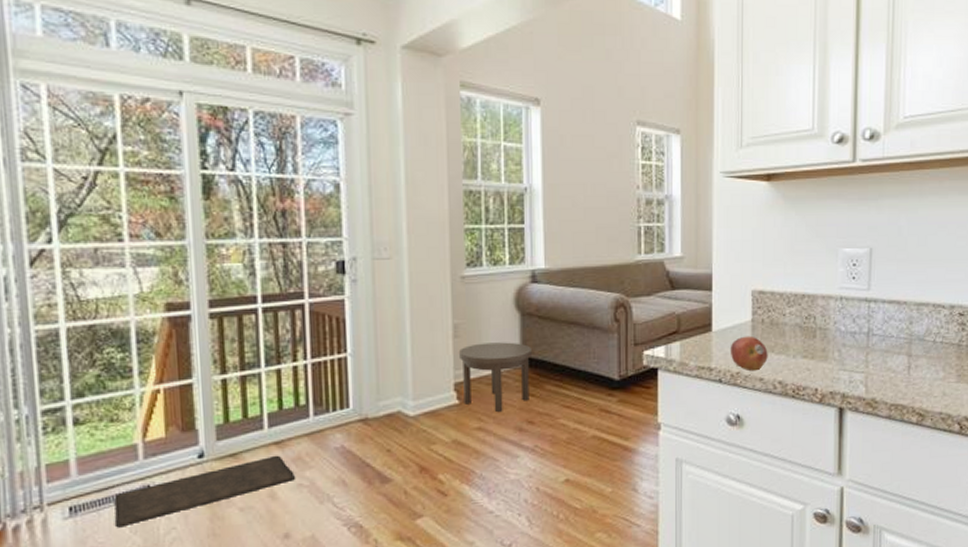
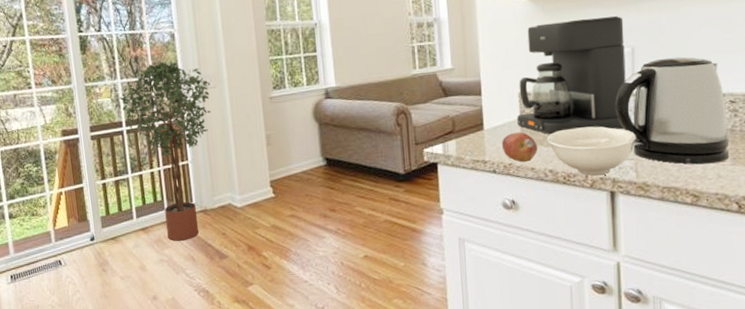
doormat: present [114,455,295,528] -> none [38,238,158,290]
potted tree: none [253,219,384,460] -> present [118,61,211,241]
side table: present [458,342,533,412] -> none [271,147,331,202]
coffee maker: none [748,212,864,341] -> present [517,16,626,135]
bowl: none [779,333,868,391] -> present [547,126,636,177]
kettle: none [850,262,956,381] -> present [615,56,730,164]

